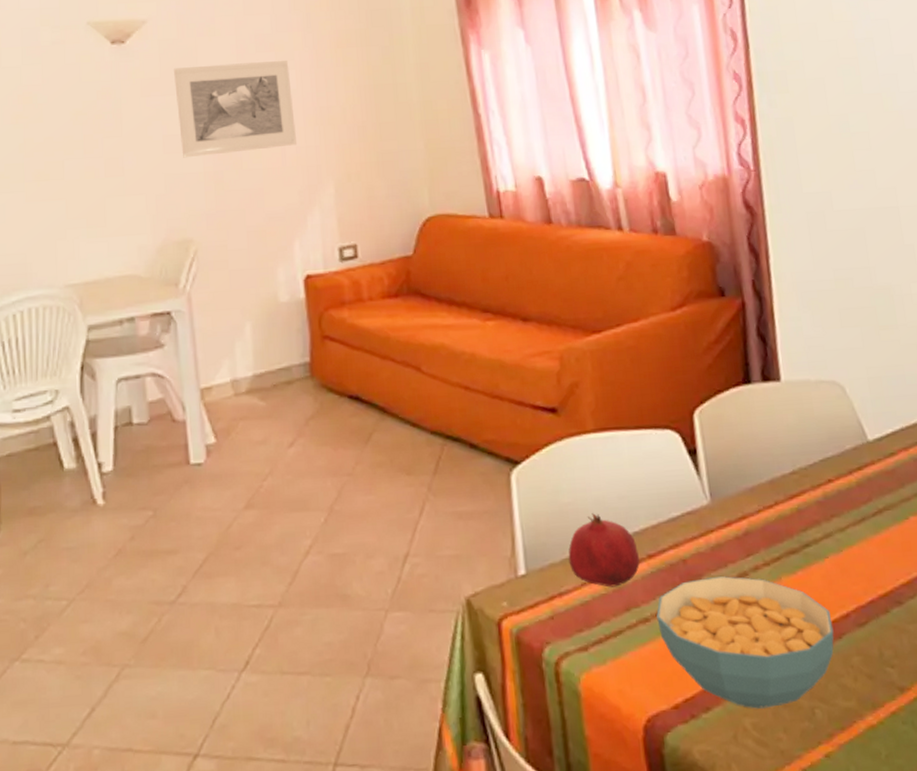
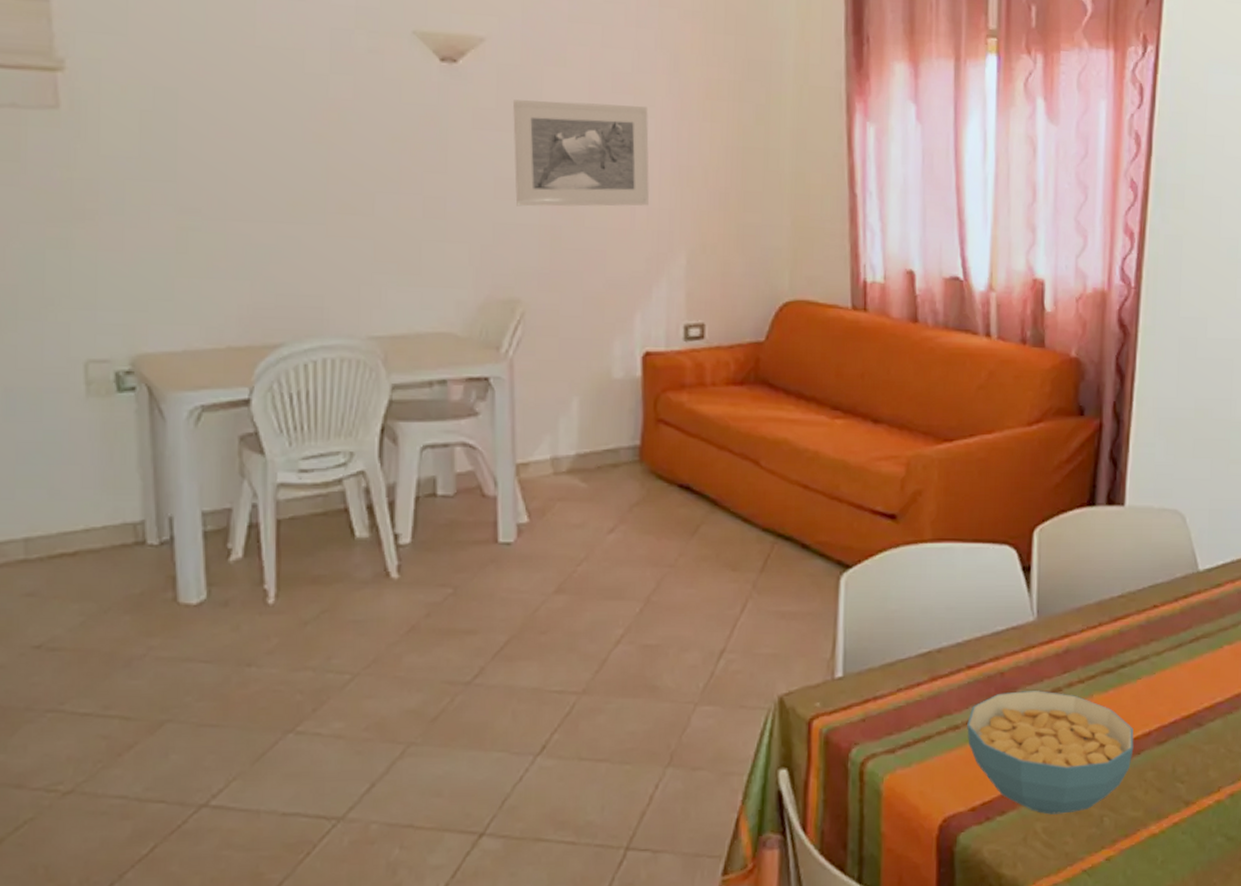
fruit: present [568,513,640,588] -> none [887,622,958,695]

